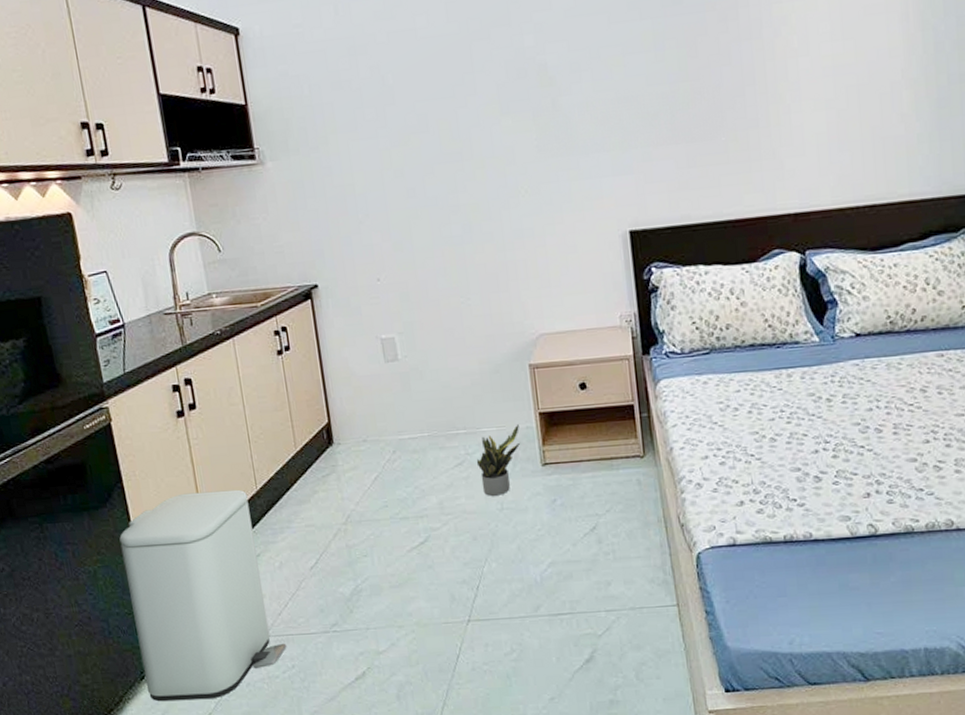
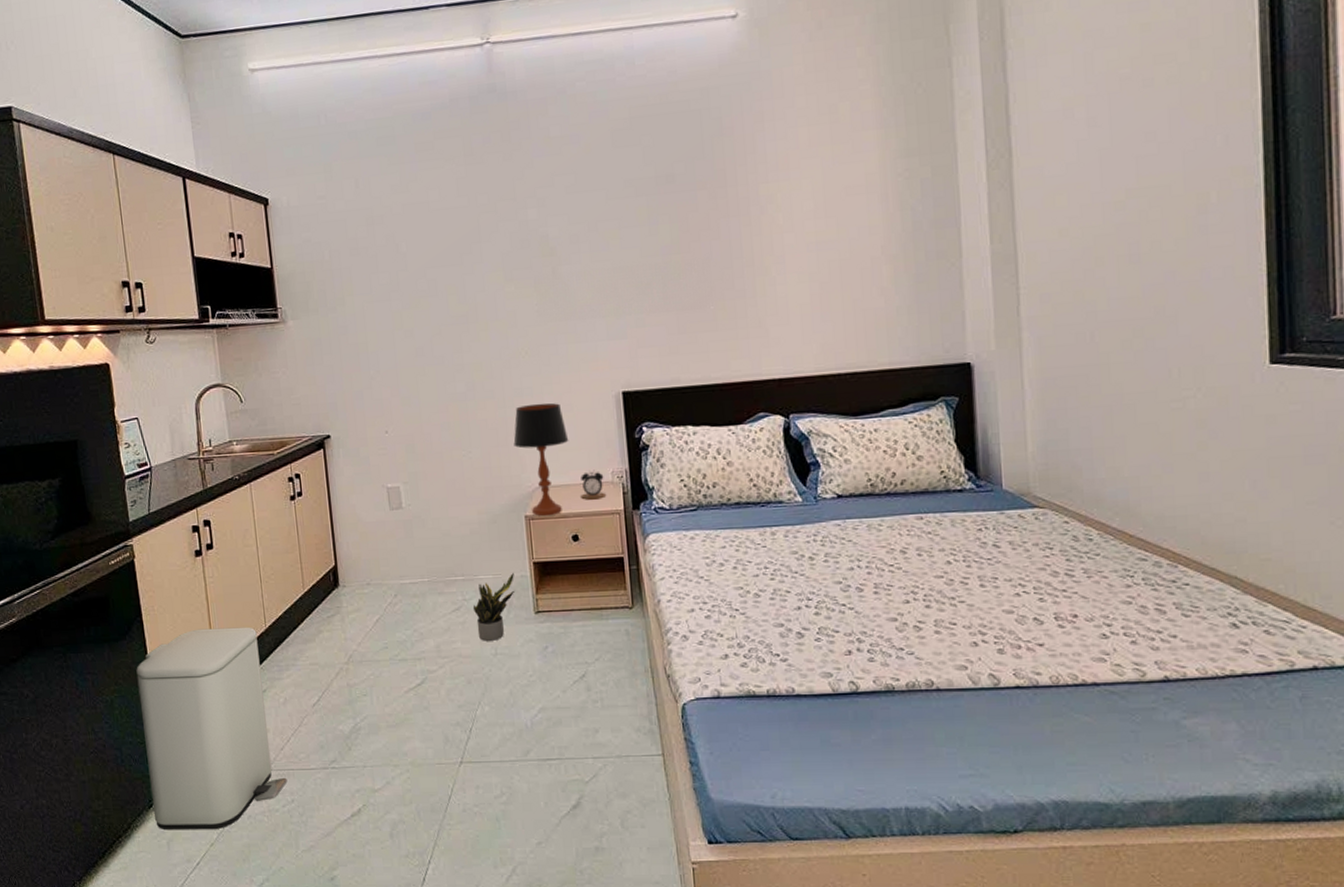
table lamp: none [515,244,574,364] -> present [513,403,569,516]
alarm clock: none [587,314,615,346] -> present [581,469,607,500]

